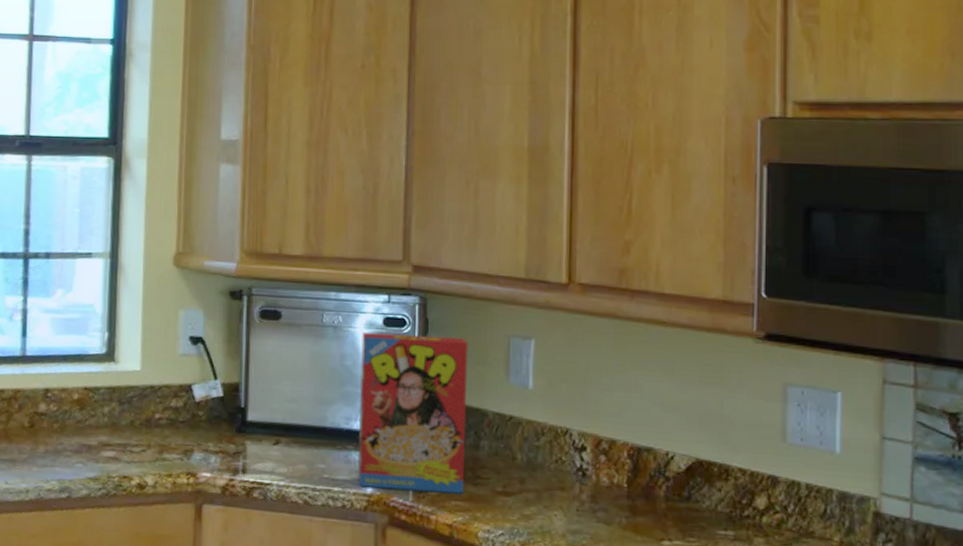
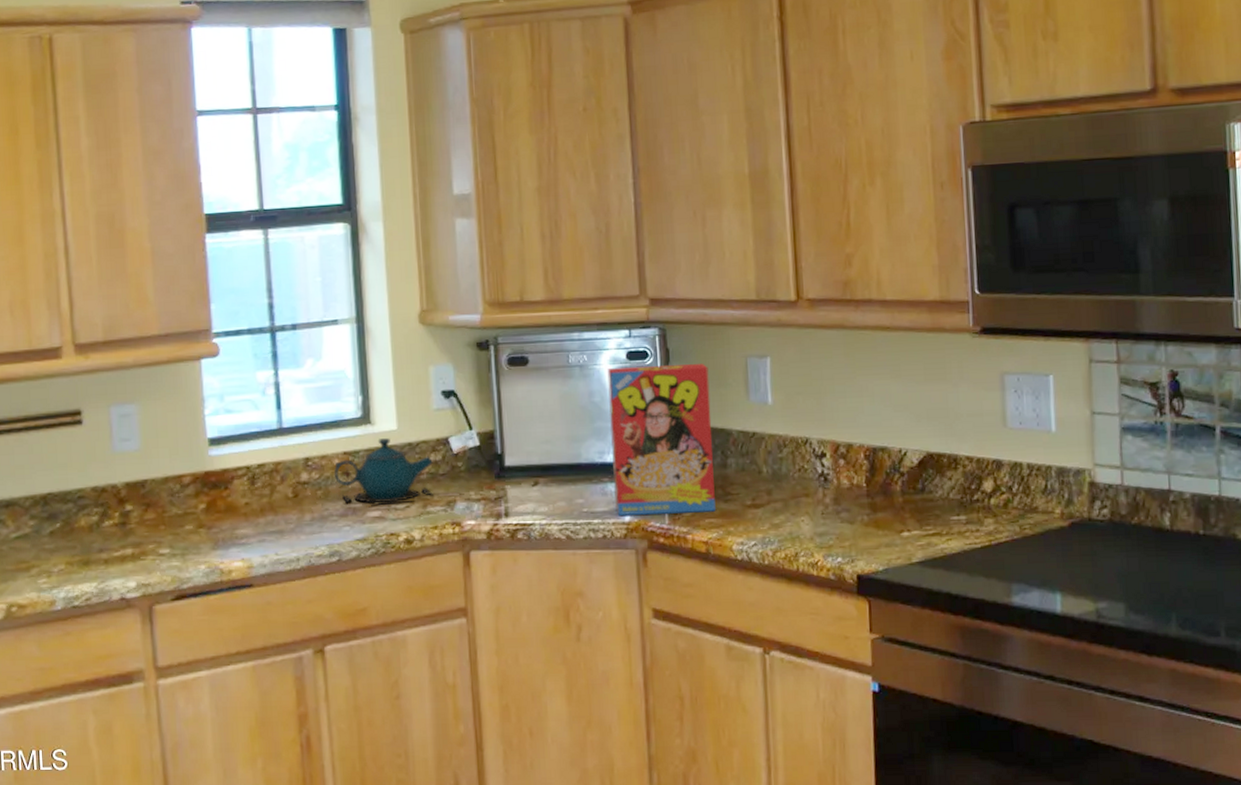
teapot: none [72,378,174,447] -> present [333,438,433,506]

